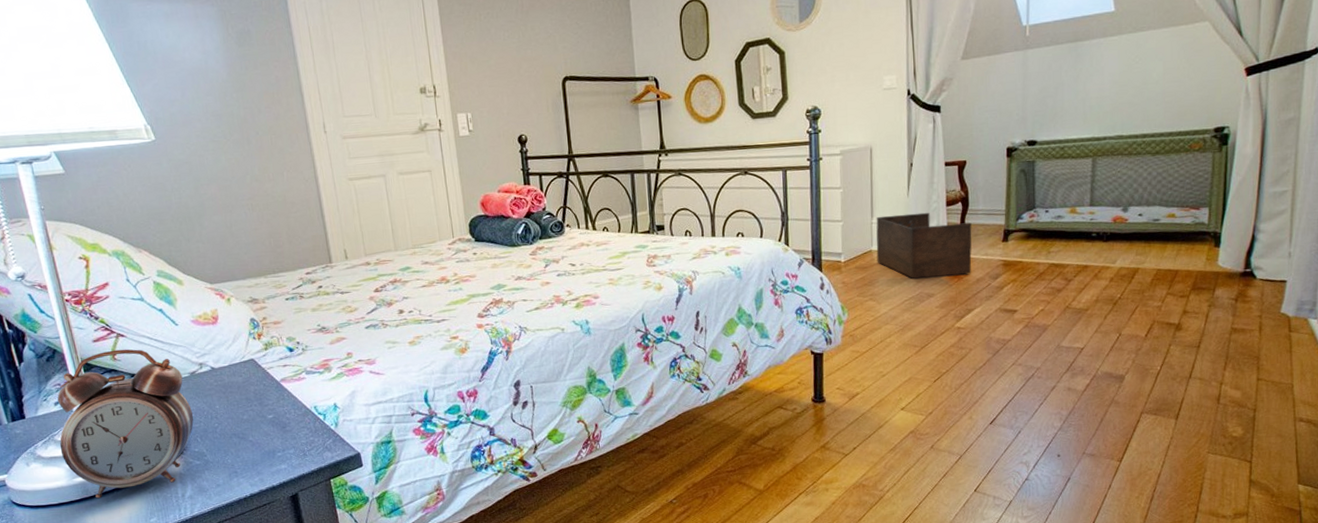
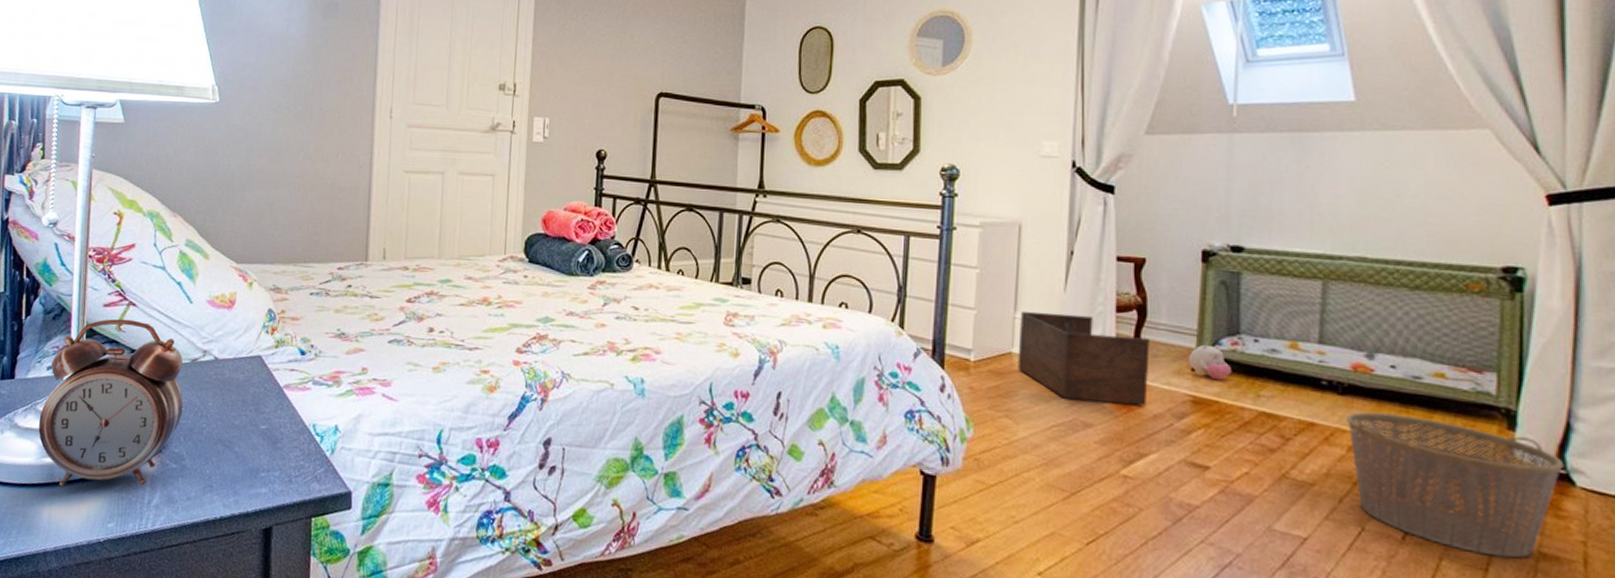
plush toy: none [1000,219,1031,246] -> present [1188,344,1232,381]
basket: none [1109,248,1250,337] -> present [1347,412,1565,559]

